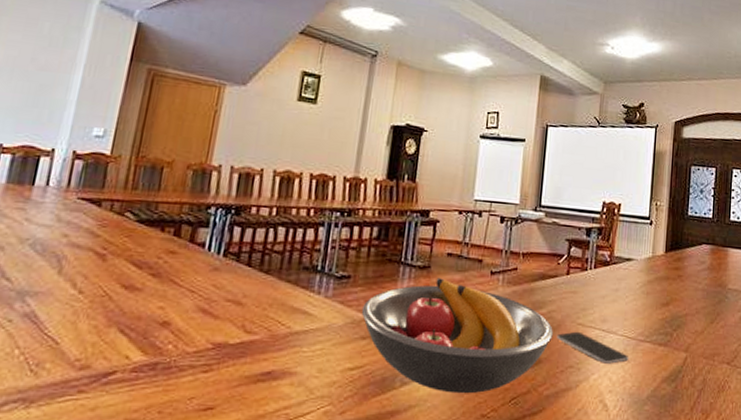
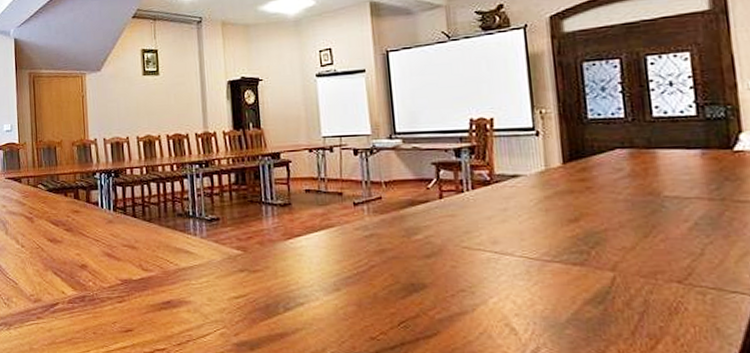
fruit bowl: present [361,278,553,394] -> none [234,213,435,318]
smartphone: present [556,331,629,364] -> none [439,255,535,287]

